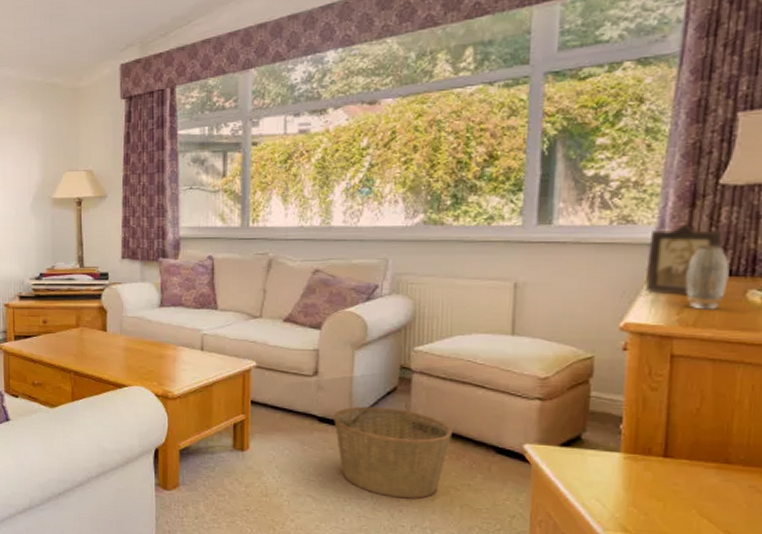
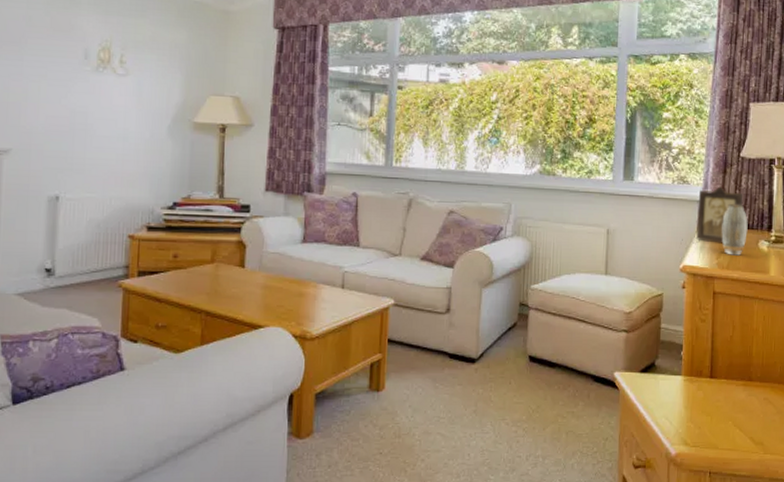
basket: present [334,406,452,499] -> none [463,342,560,430]

